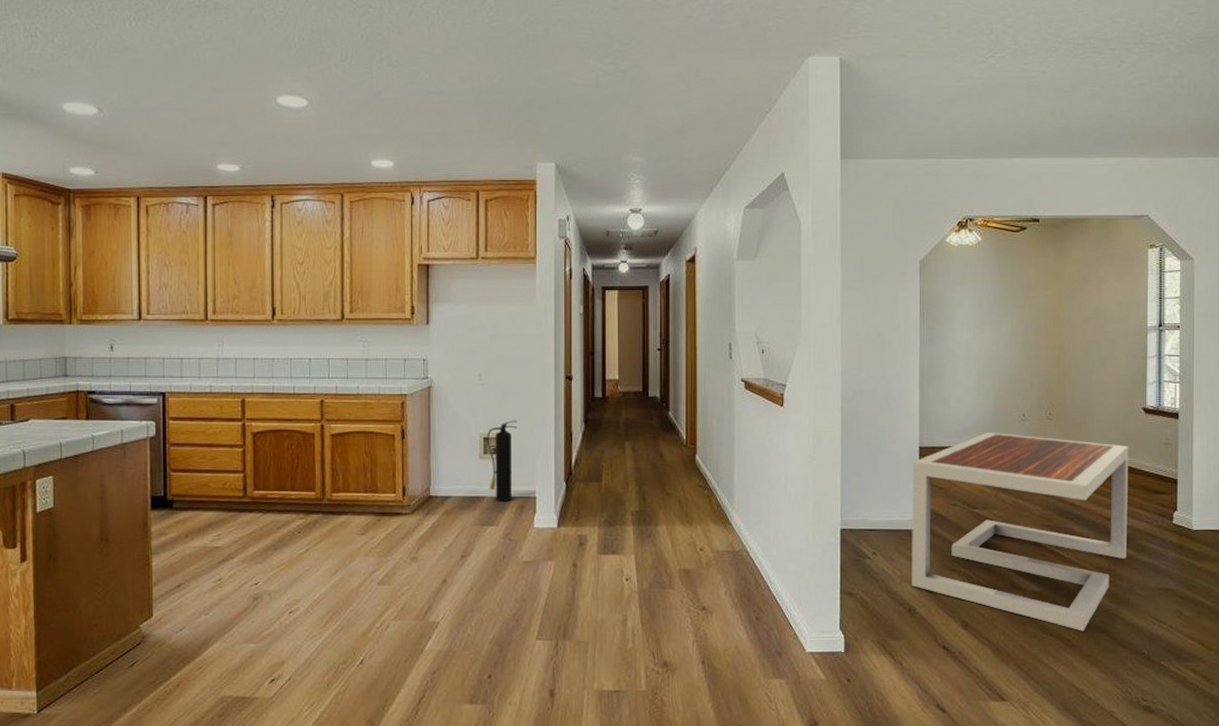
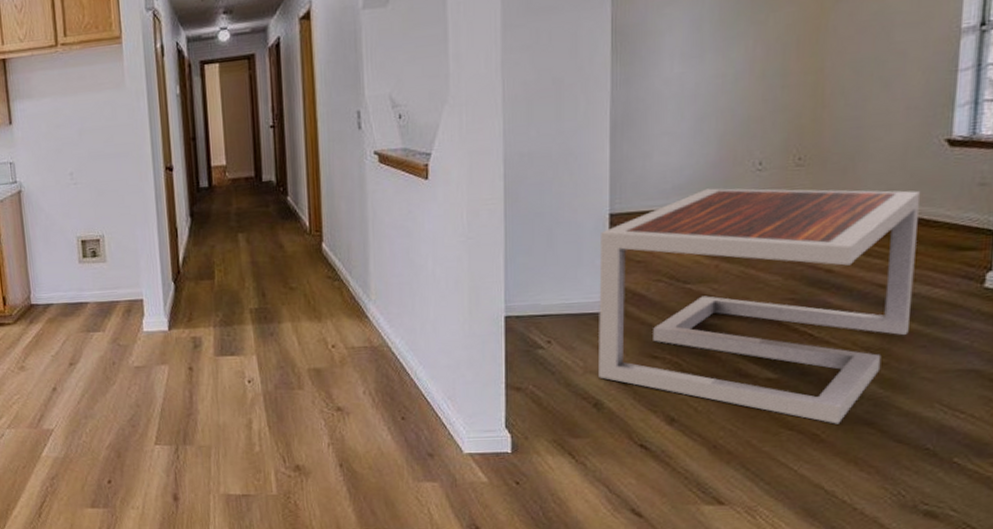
fire extinguisher: present [486,420,517,501] -> none [84,220,117,306]

